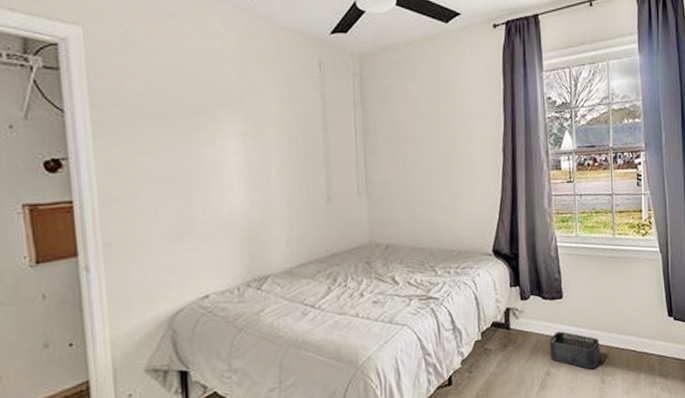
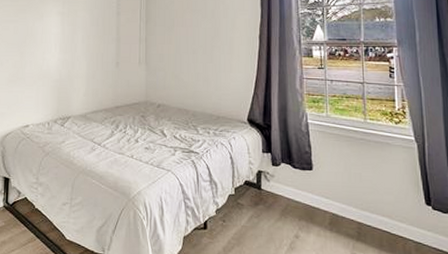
storage bin: present [548,331,601,370] -> none [298,200,351,242]

